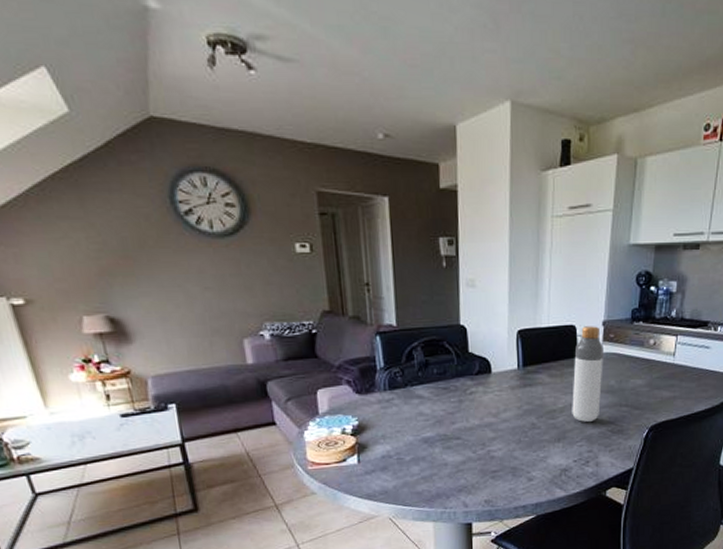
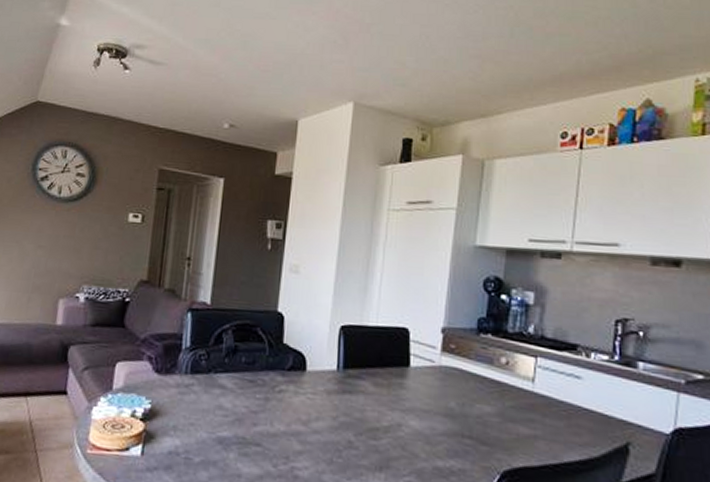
bottle: present [572,326,603,422] -> none [399,331,442,452]

